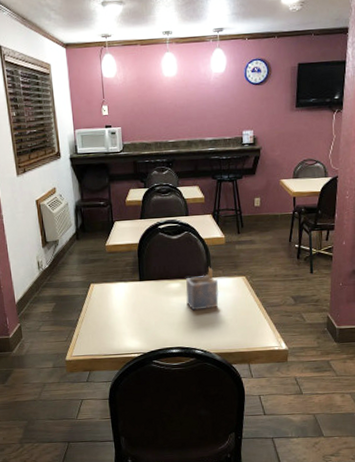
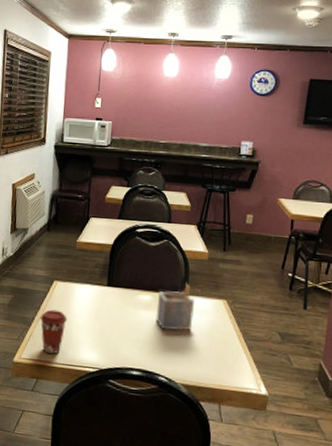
coffee cup: none [83,309,108,349] -> present [40,309,67,355]

